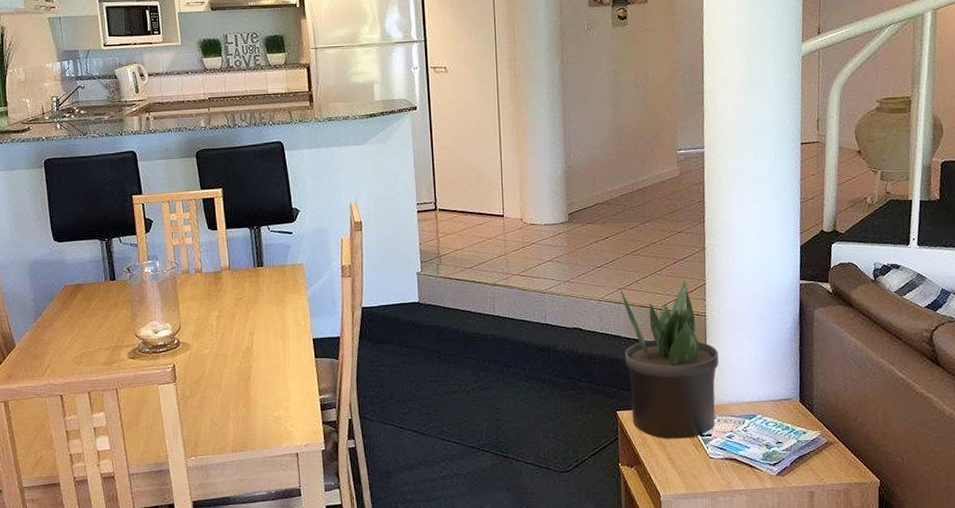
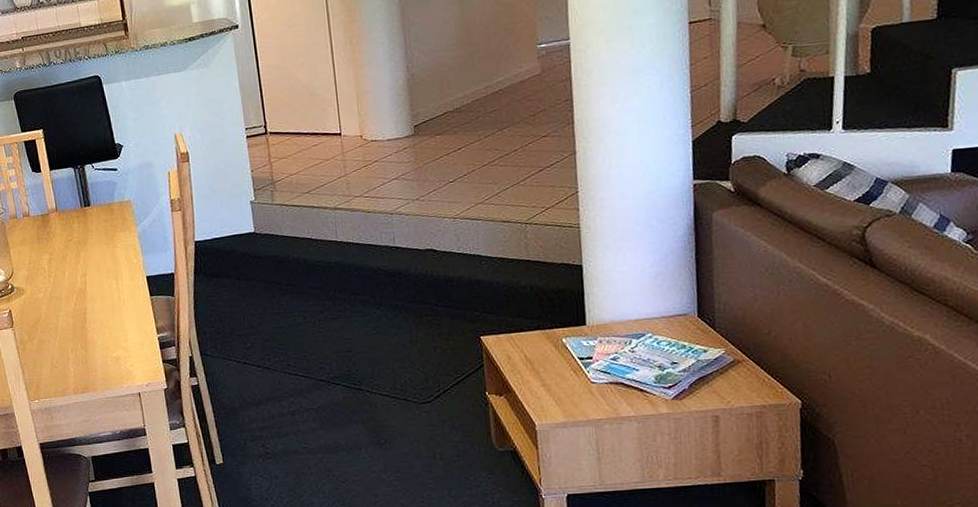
planter: present [620,281,719,439] -> none [477,190,598,364]

